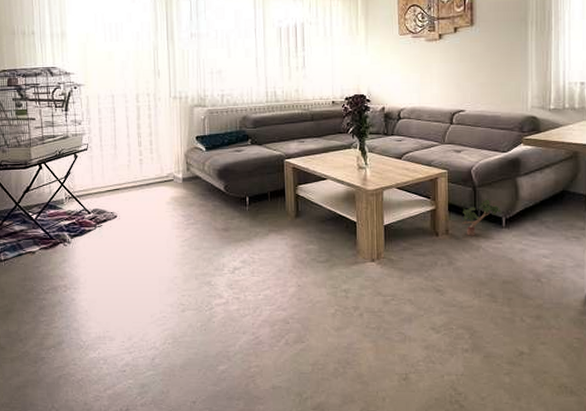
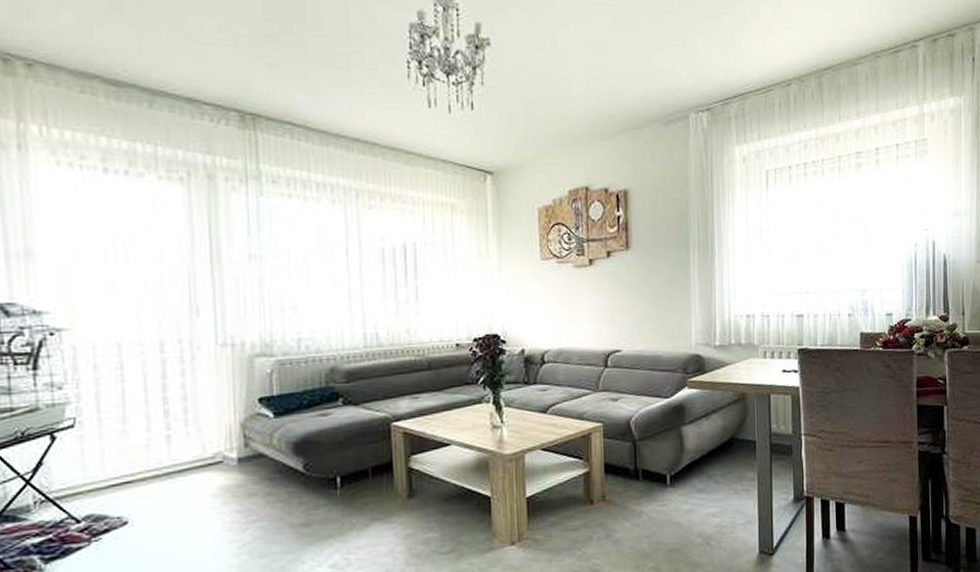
potted plant: present [462,198,503,236] -> none [620,453,667,501]

